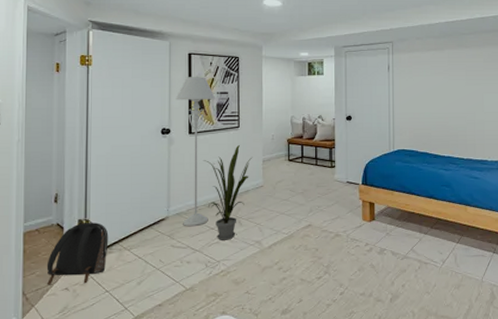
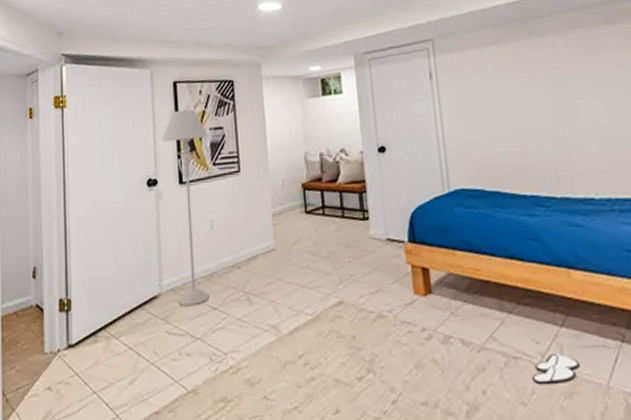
backpack: present [46,219,109,285] -> none [26,298,94,383]
house plant: present [203,144,253,240] -> none [198,194,260,325]
slippers: none [436,261,466,280] -> present [532,354,580,384]

